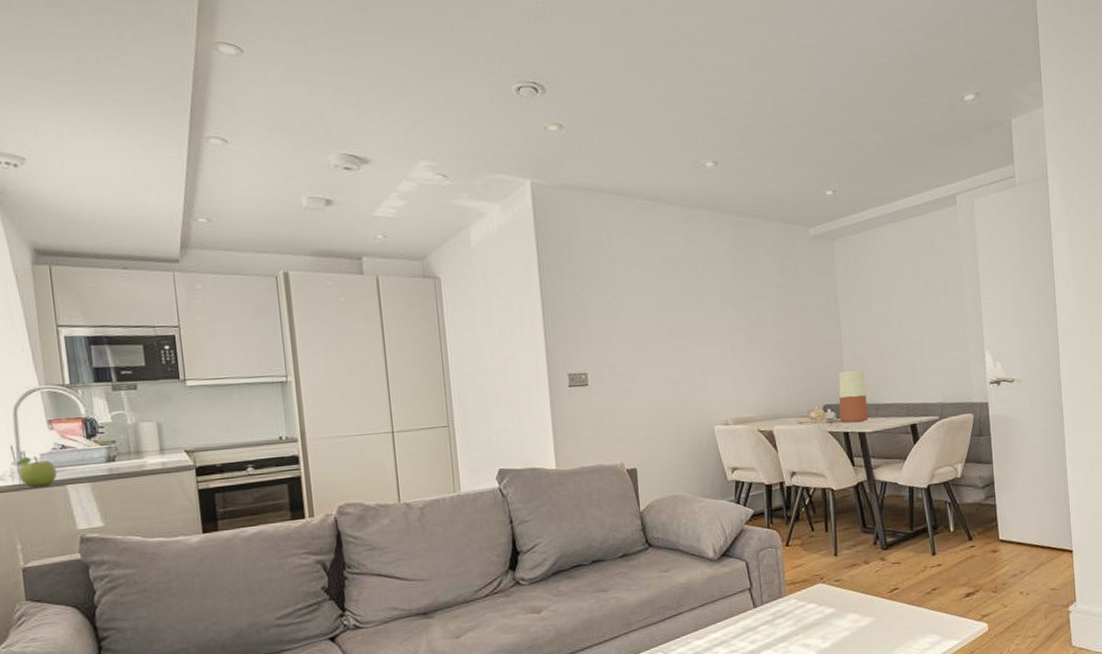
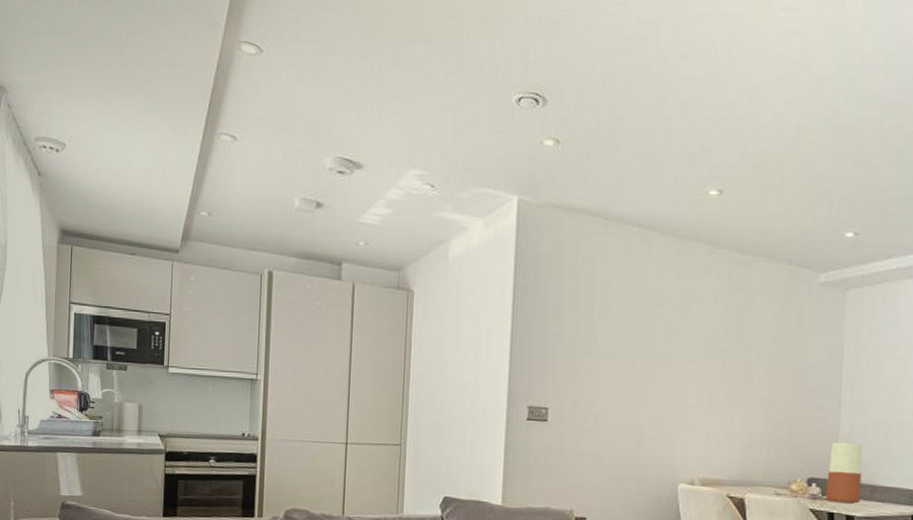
fruit: present [16,456,58,489] -> none [20,420,52,452]

